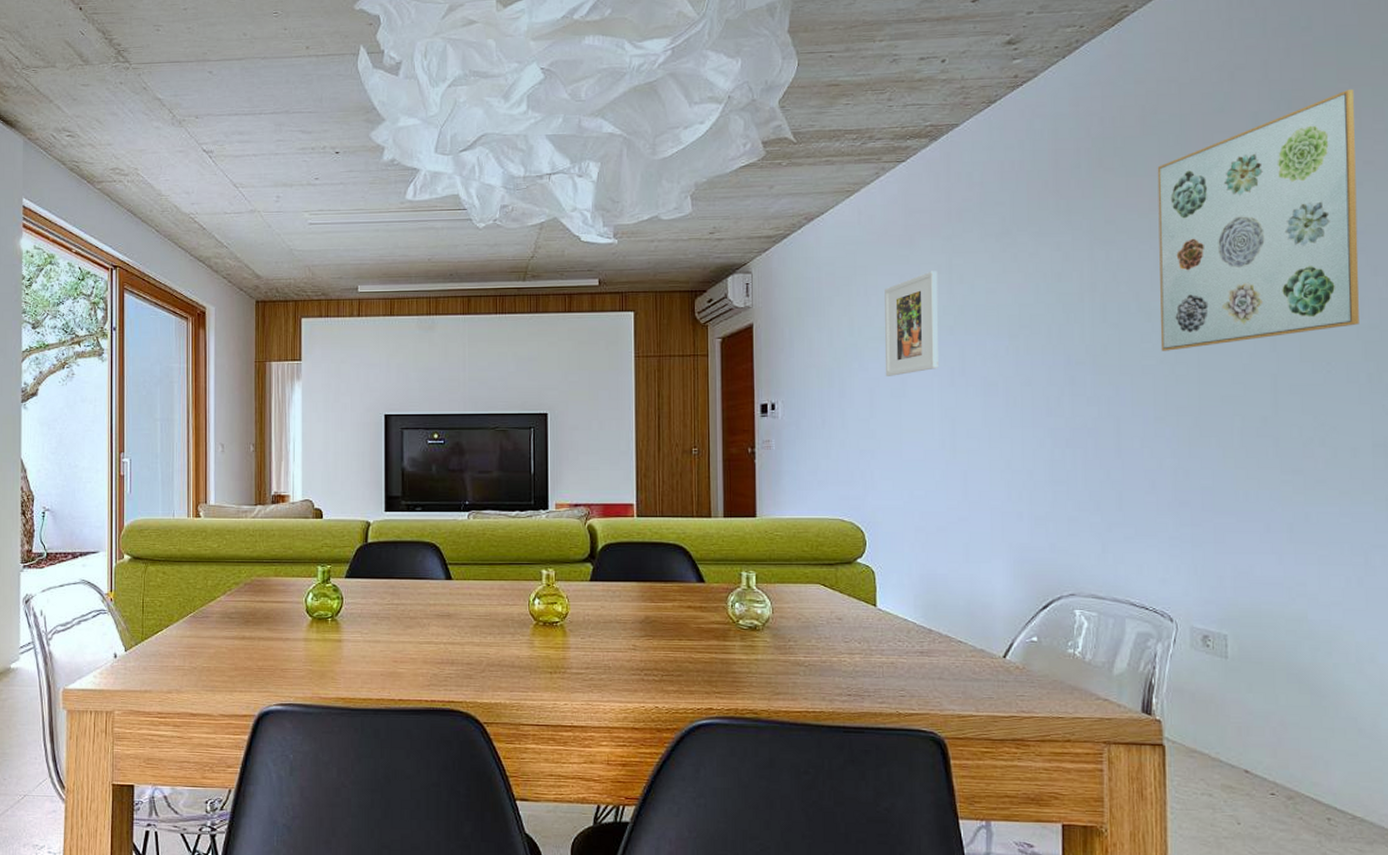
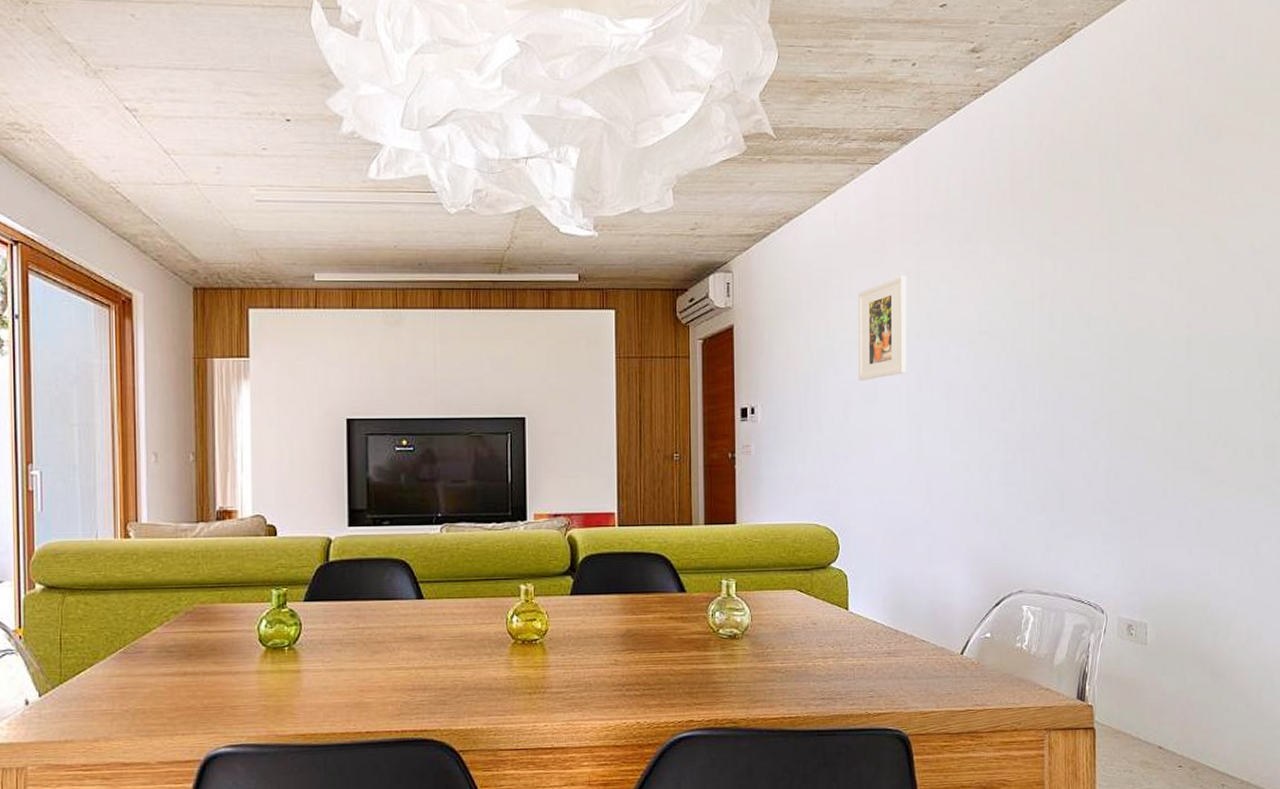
wall art: present [1157,88,1360,351] -> none [1098,117,1257,359]

